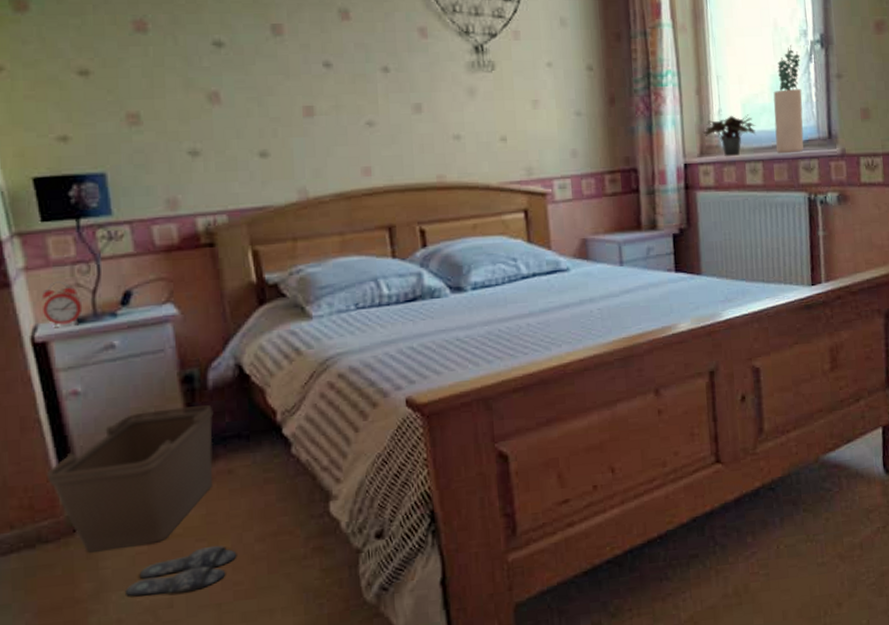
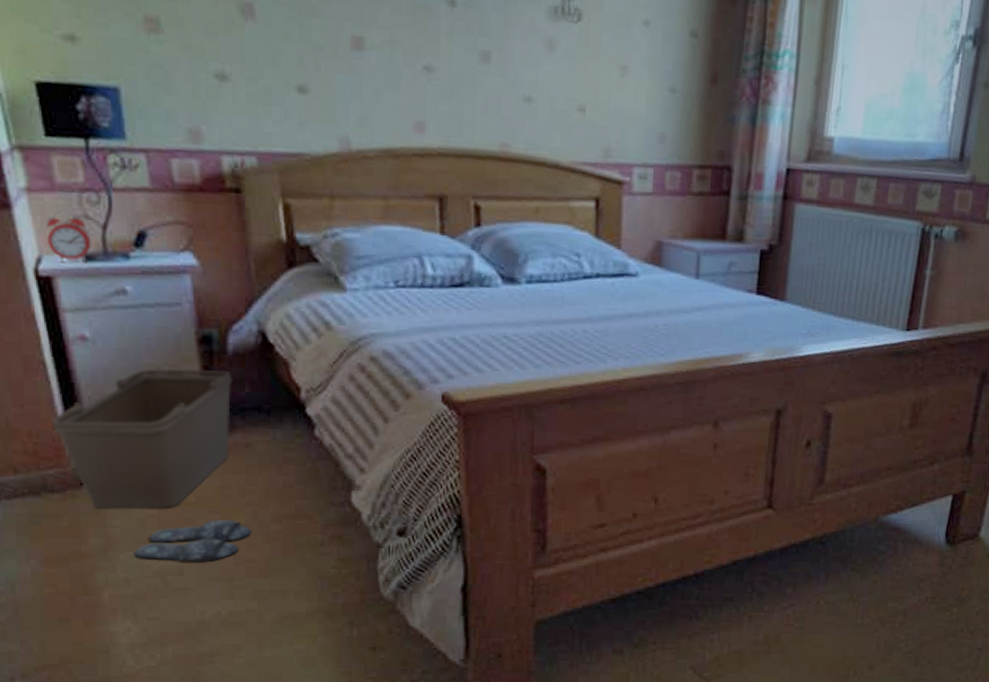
potted plant: present [702,114,756,157] -> none [814,116,878,168]
vase: present [773,44,804,154] -> none [895,37,946,173]

